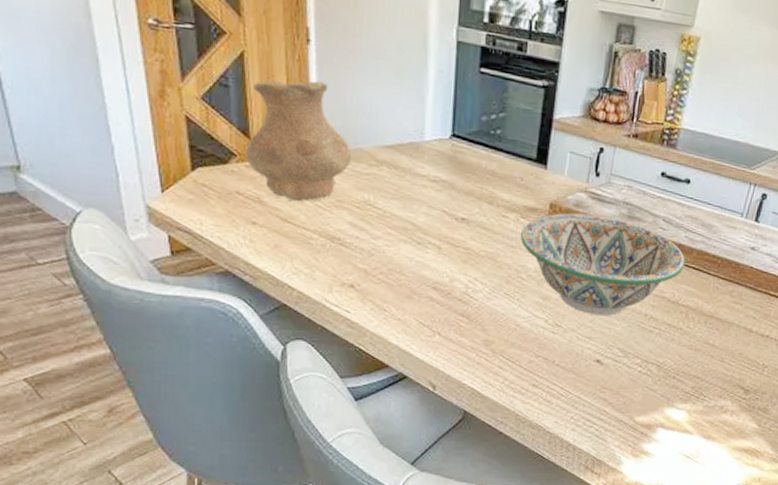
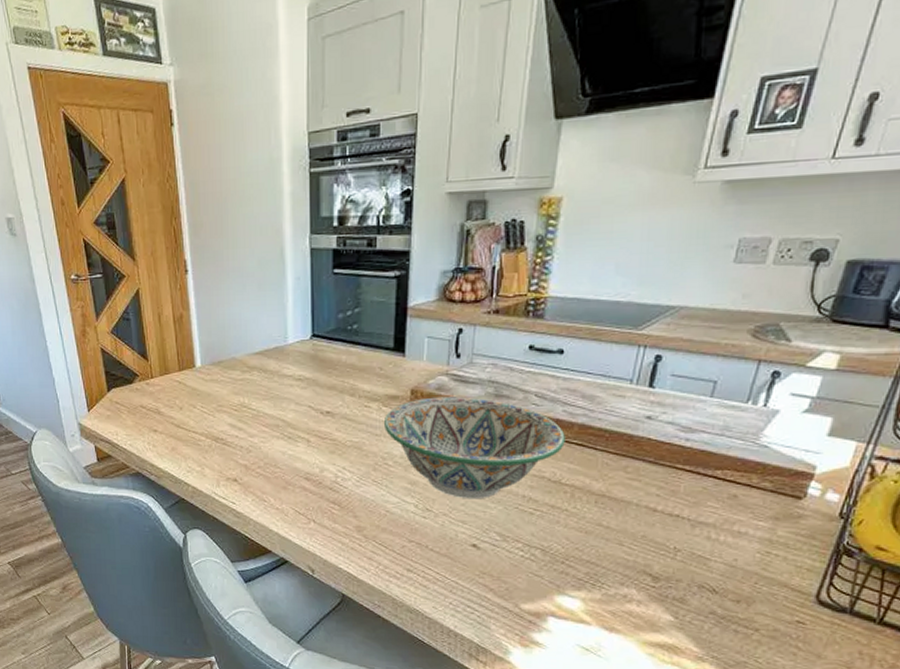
vase: present [245,80,352,202] -> none [145,304,228,410]

